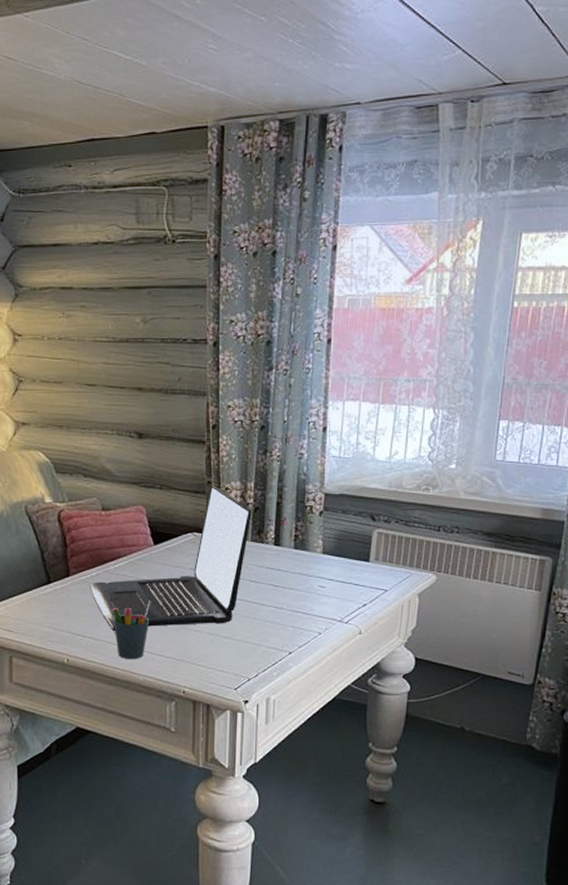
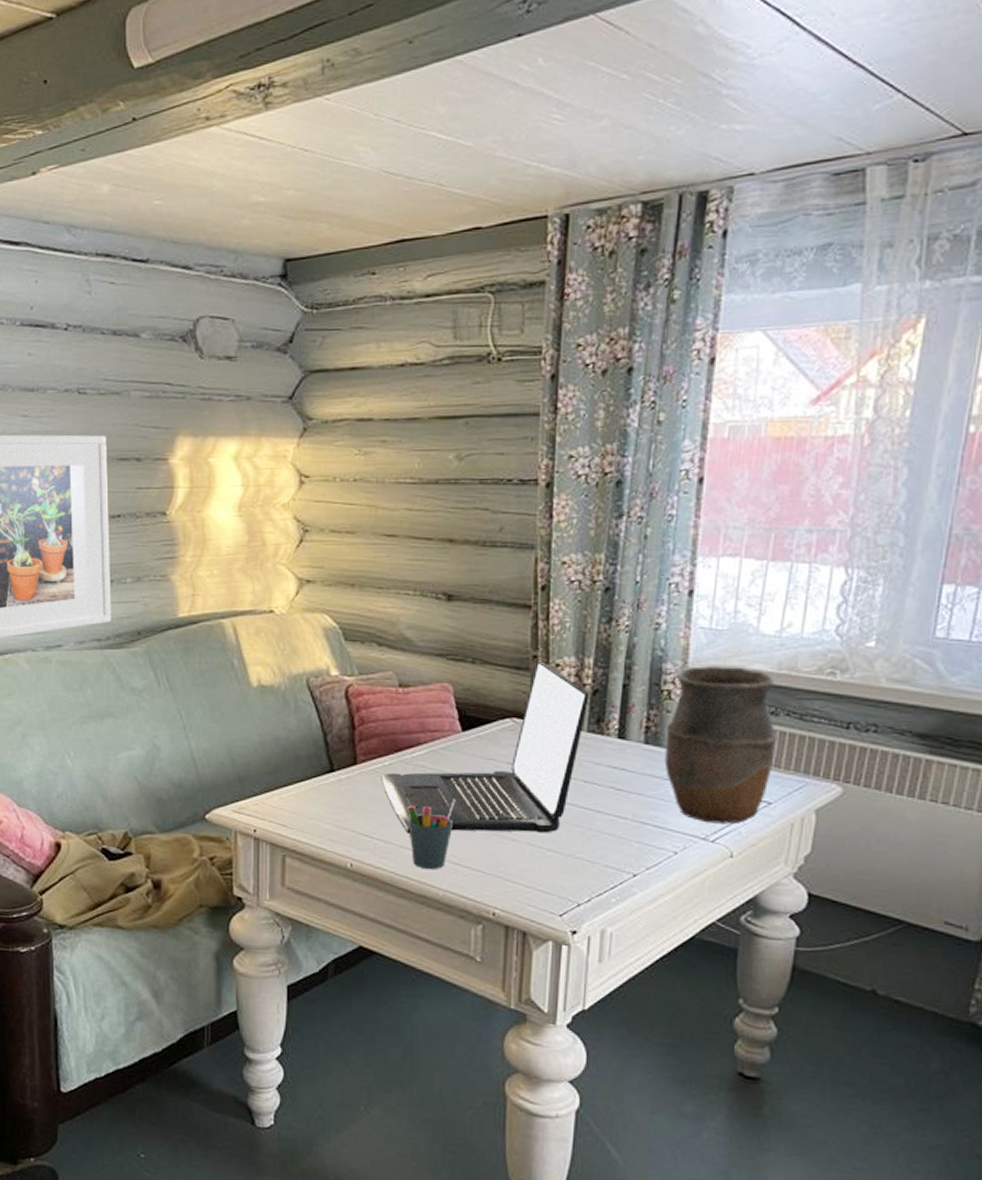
vase: none [309,486,390,609] -> present [664,666,778,824]

